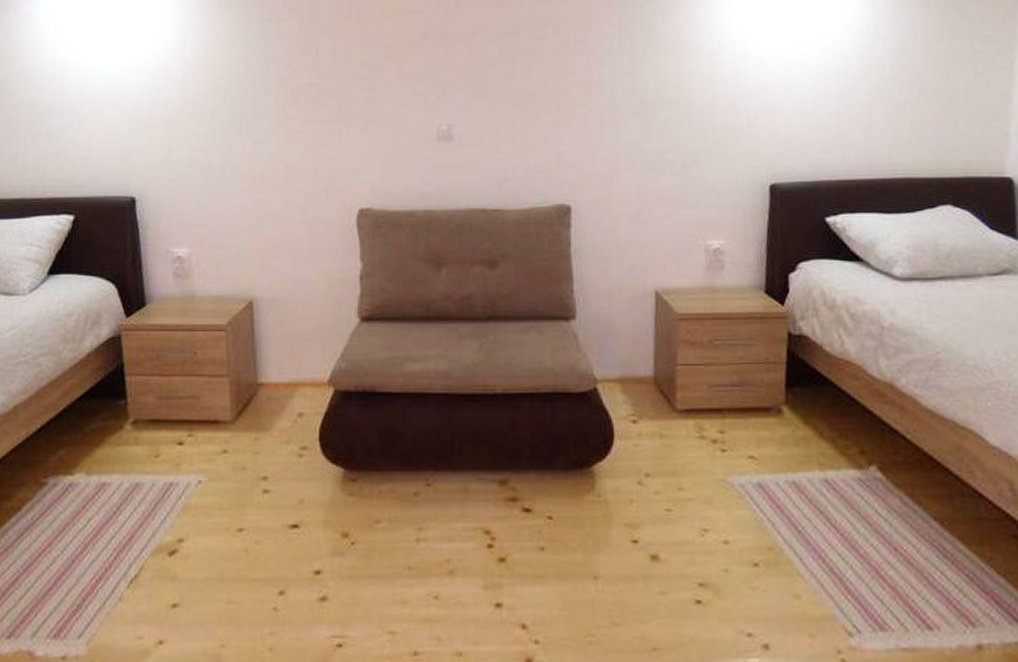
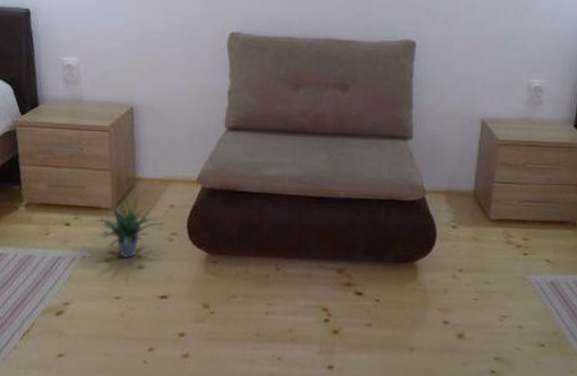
potted plant: none [213,388,294,480] -> present [96,181,166,258]

